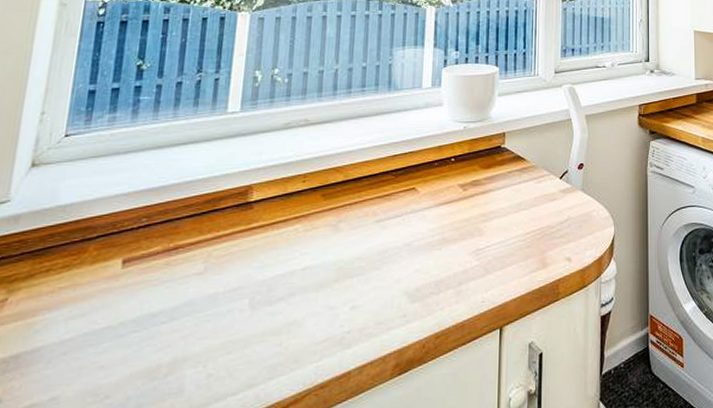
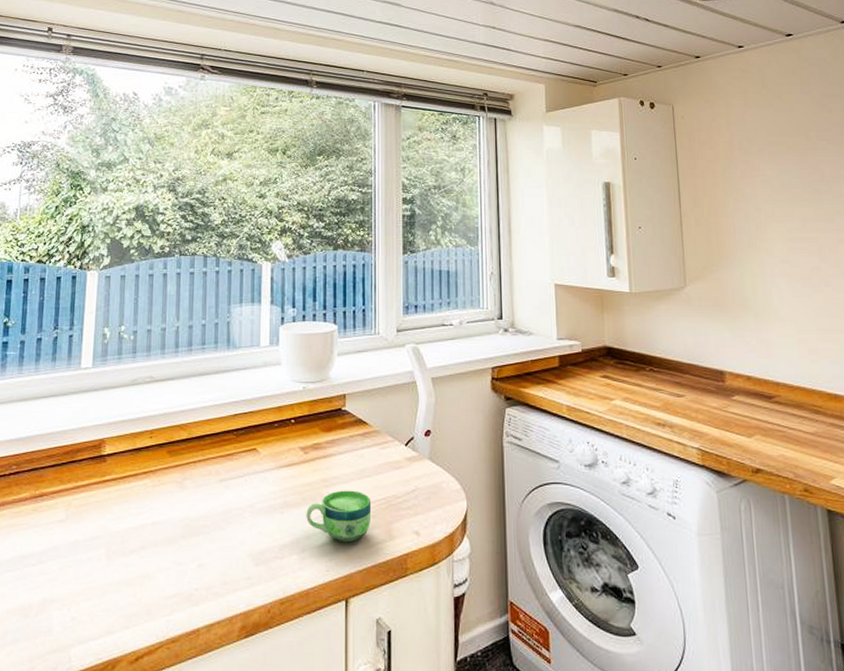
cup: none [463,223,527,274] -> present [306,490,372,543]

